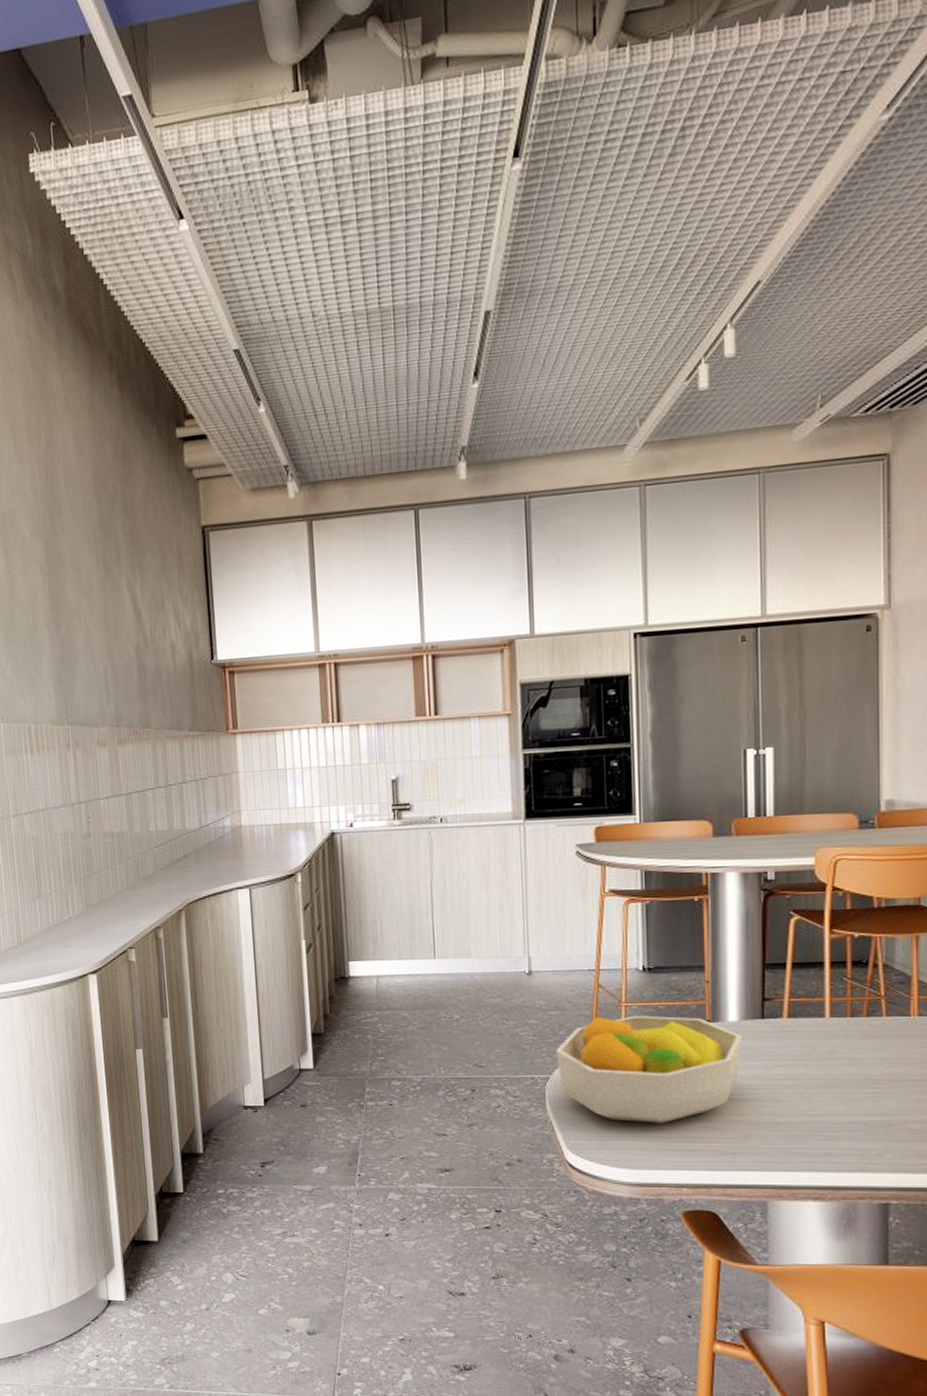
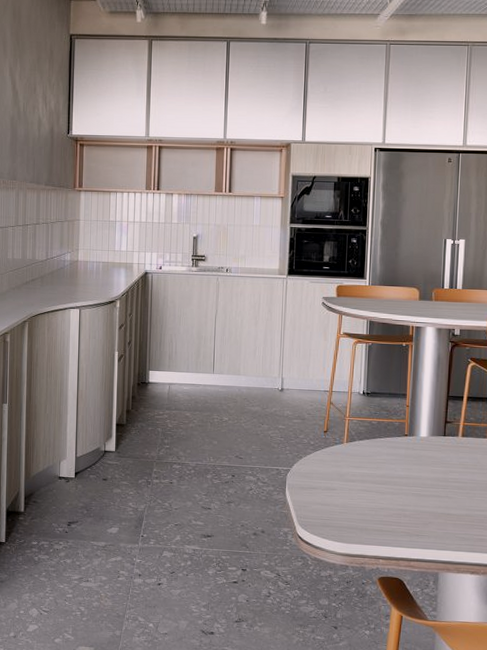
fruit bowl: present [555,1015,743,1123] -> none [295,426,430,510]

